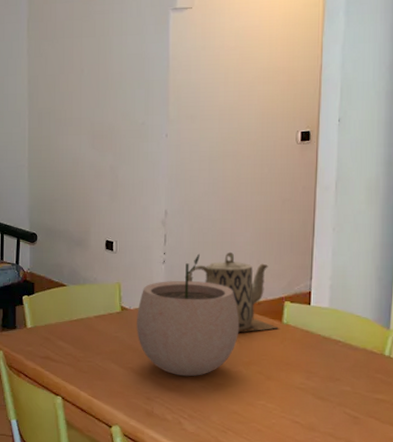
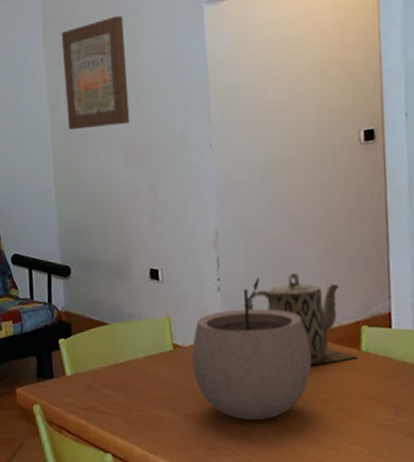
wall art: none [43,16,99,114] -> present [61,15,130,130]

